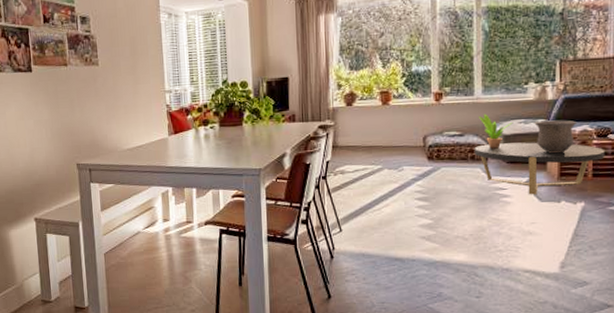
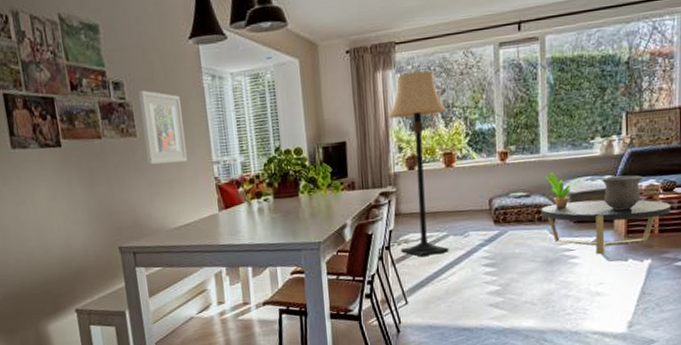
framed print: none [102,25,143,91] -> present [138,90,187,165]
lamp: none [328,15,386,187] -> present [387,70,449,256]

